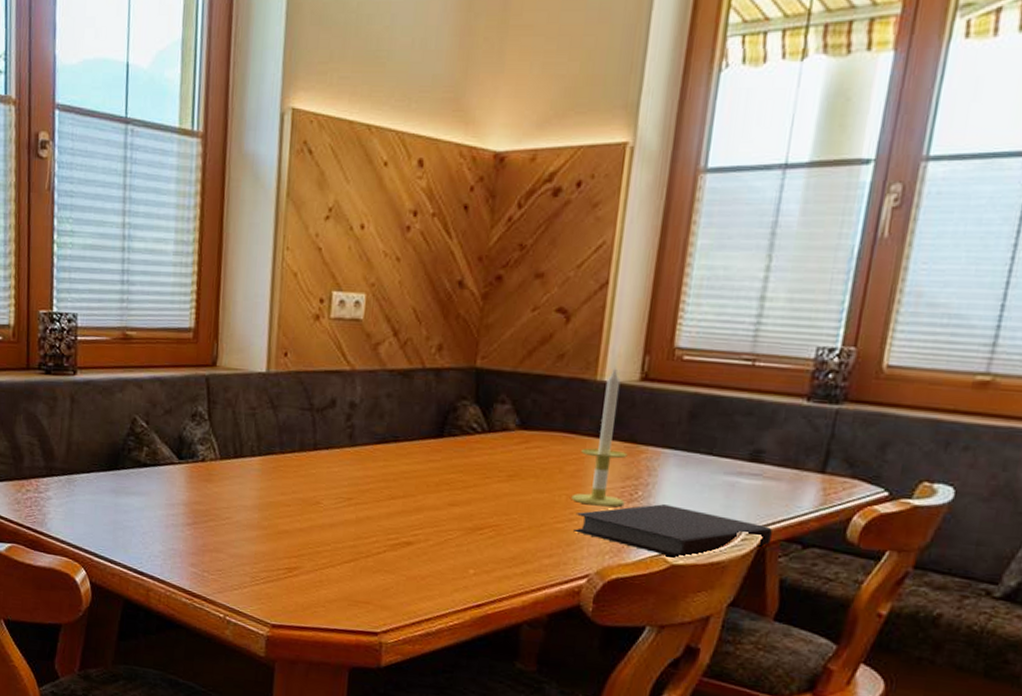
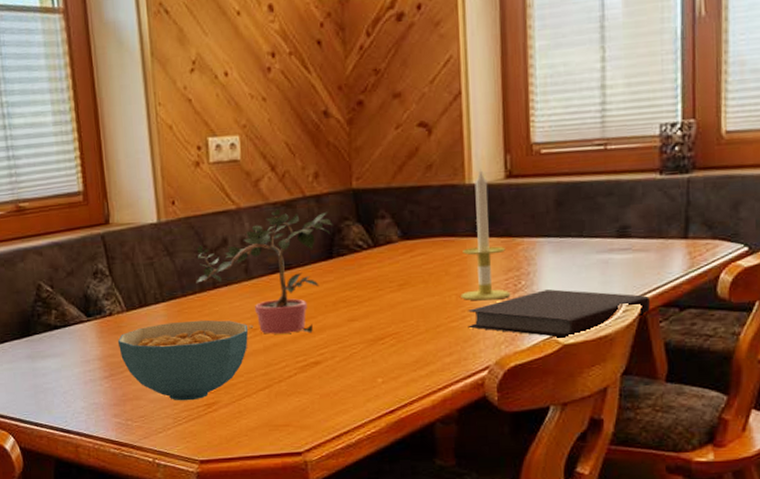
cereal bowl: none [206,478,343,562] -> present [117,320,248,401]
potted plant: none [296,376,450,512] -> present [196,208,333,334]

